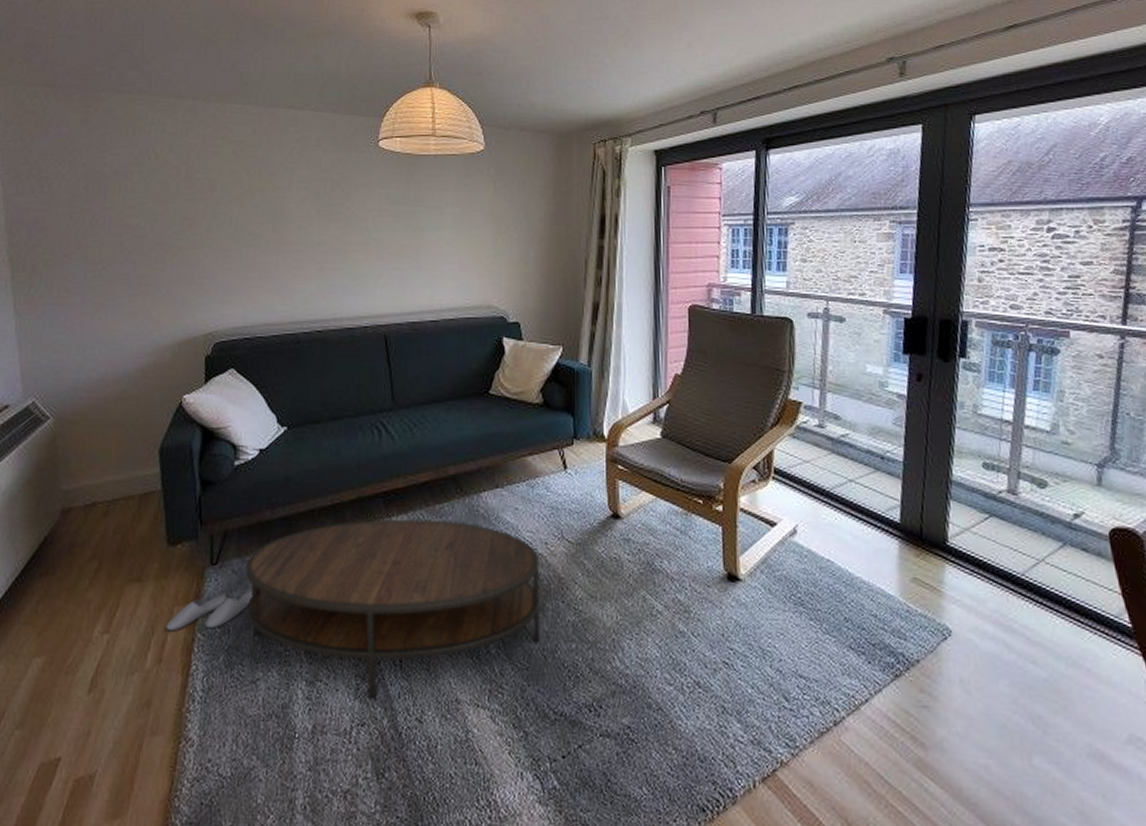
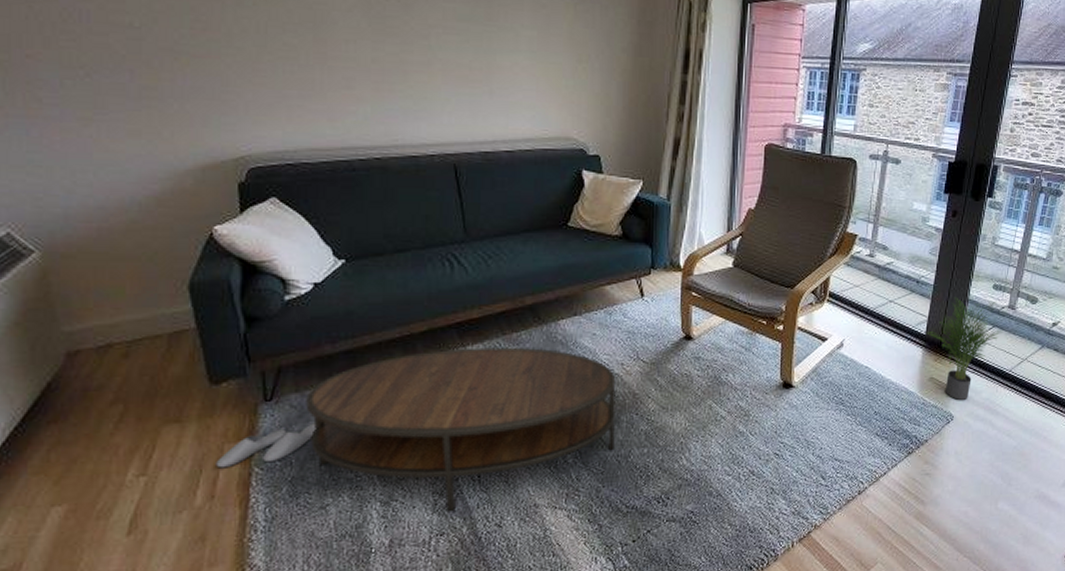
potted plant: none [903,479,1005,611] -> present [927,298,1004,401]

